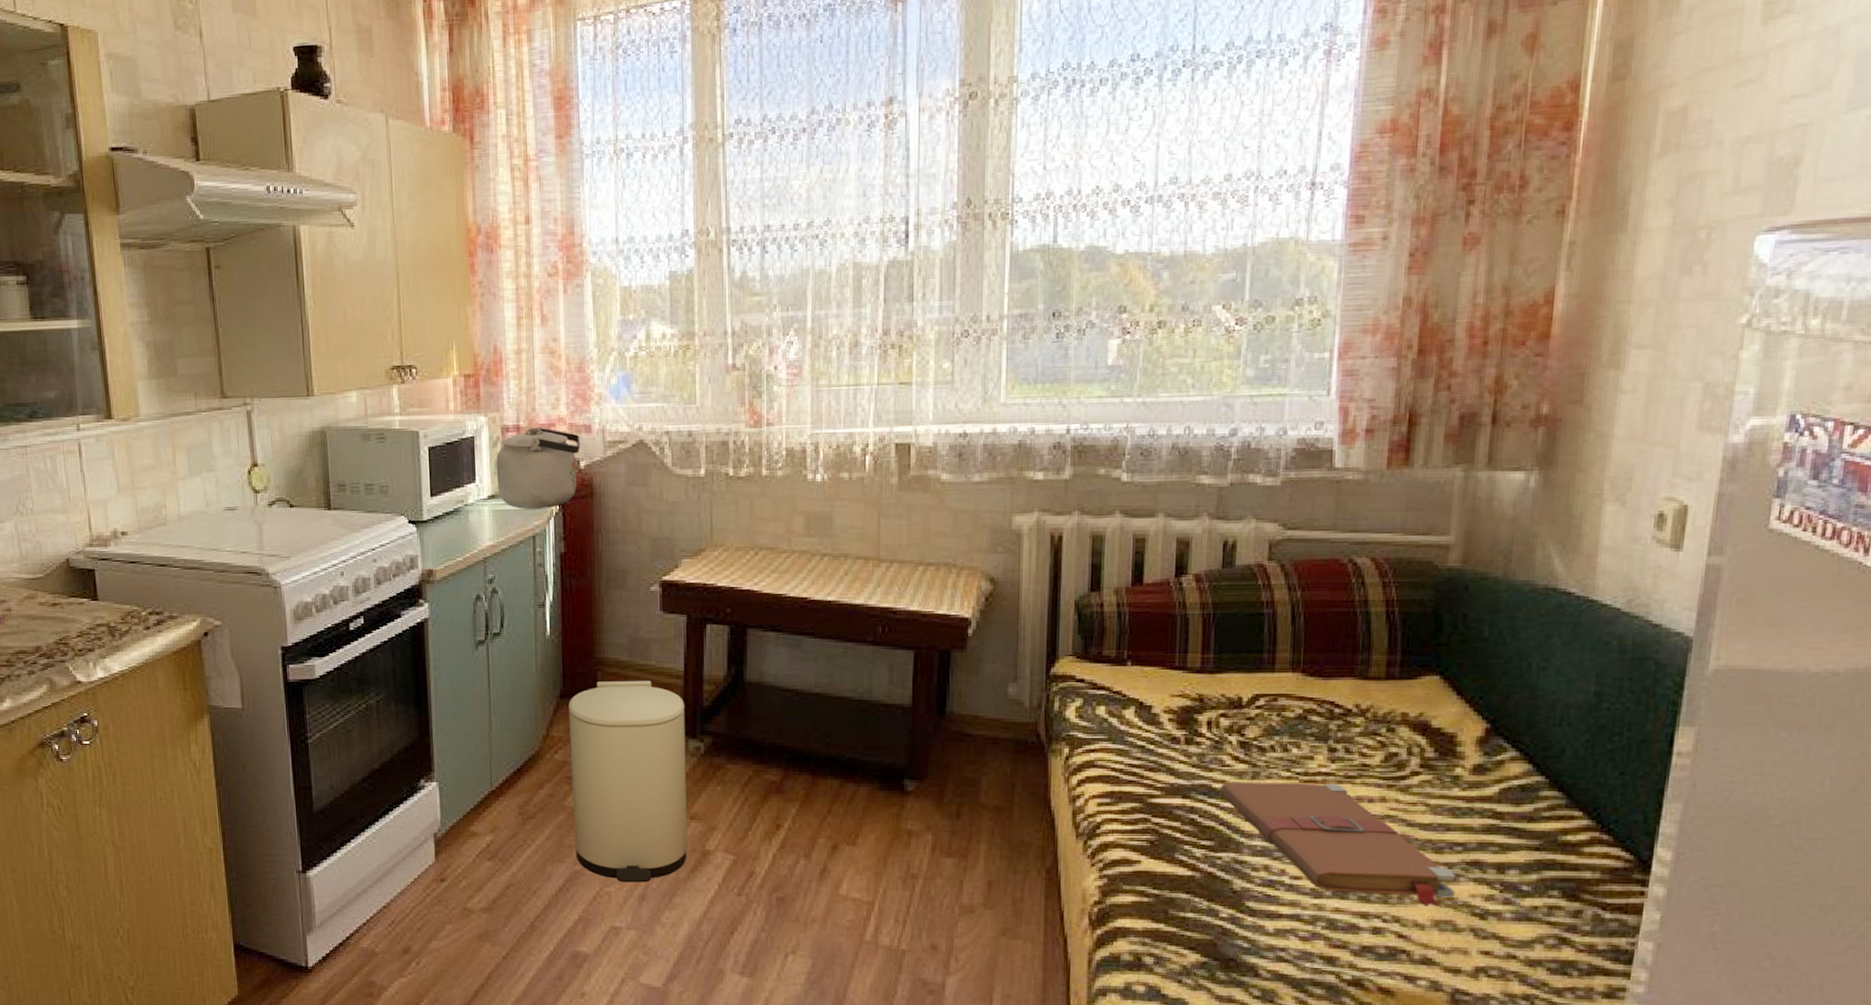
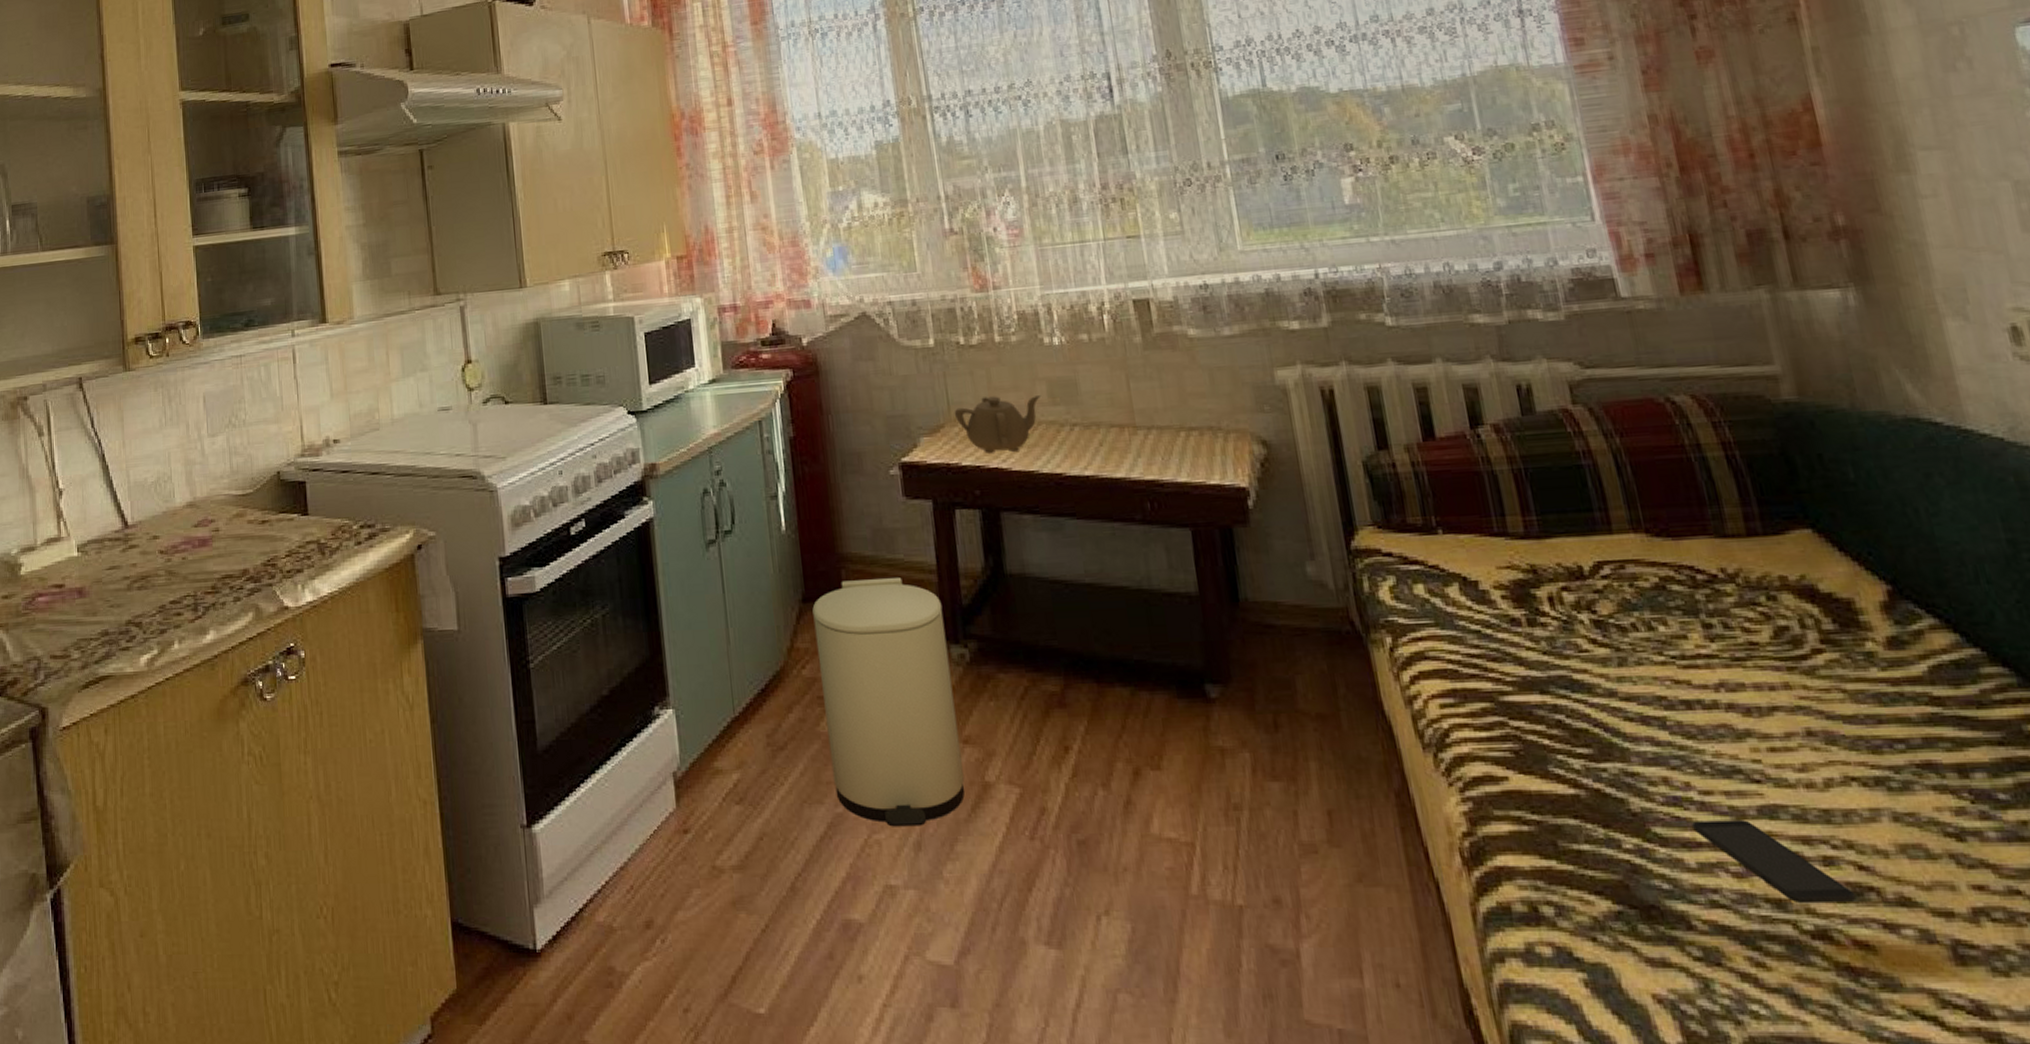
kettle: present [496,427,581,509] -> none [714,305,801,392]
teapot: none [716,525,798,576] -> present [954,395,1041,453]
book: present [1220,782,1455,907] -> none [1583,667,1915,826]
mobile phone: none [1278,898,1391,961] -> present [1692,820,1857,904]

